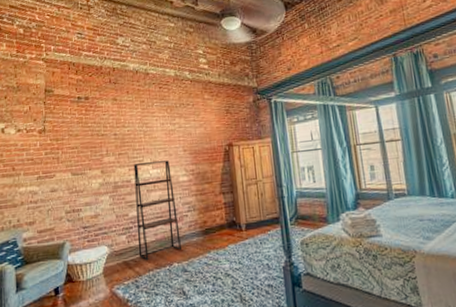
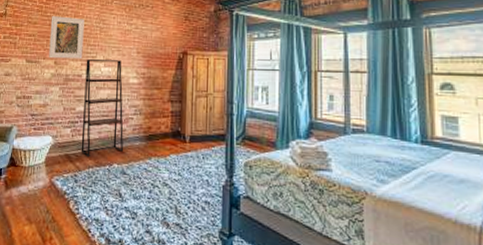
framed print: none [92,124,130,169] -> present [49,15,85,59]

